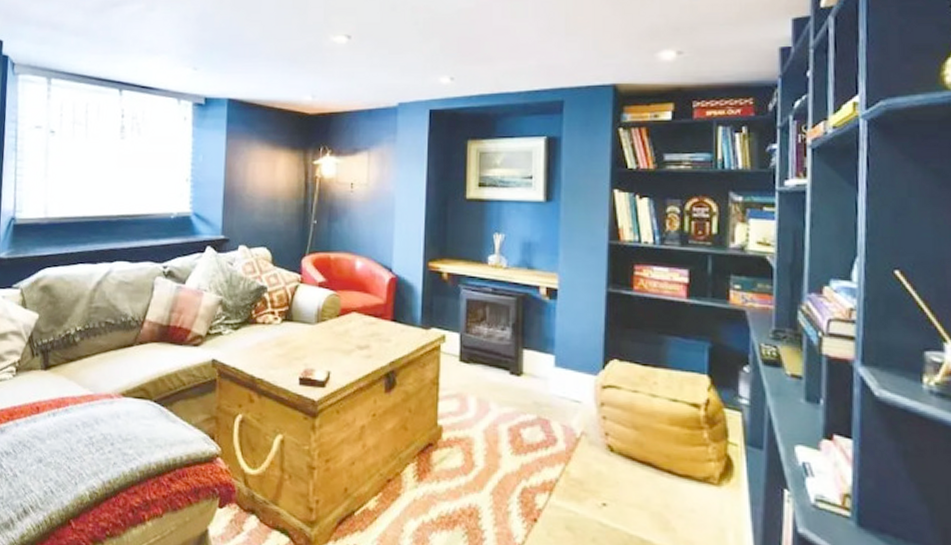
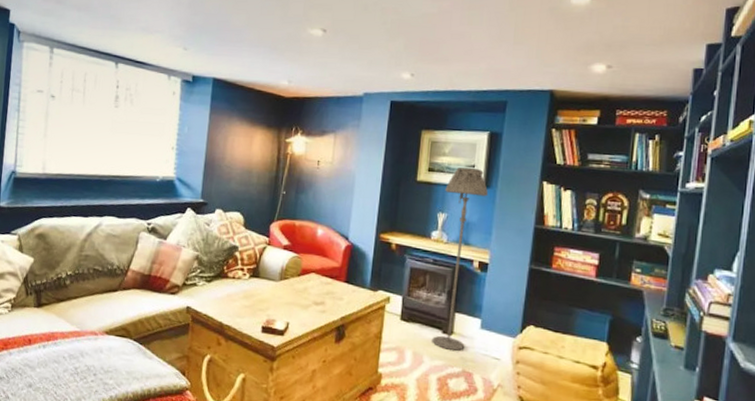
floor lamp: none [498,179,551,394] -> present [432,167,489,351]

